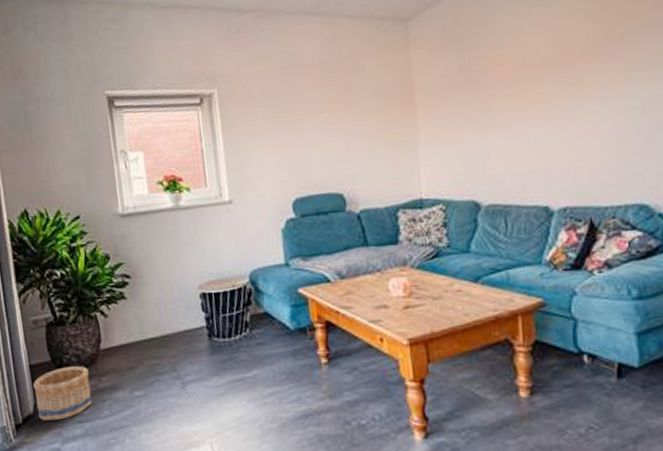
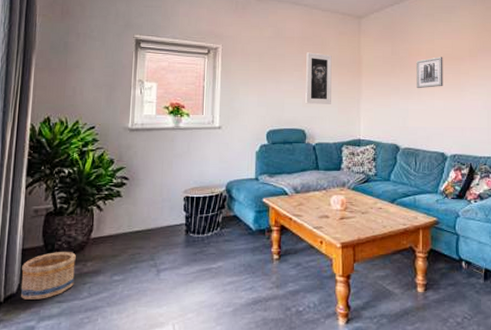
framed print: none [333,82,376,158] -> present [305,52,332,104]
wall art: none [497,62,542,117] -> present [416,57,443,89]

